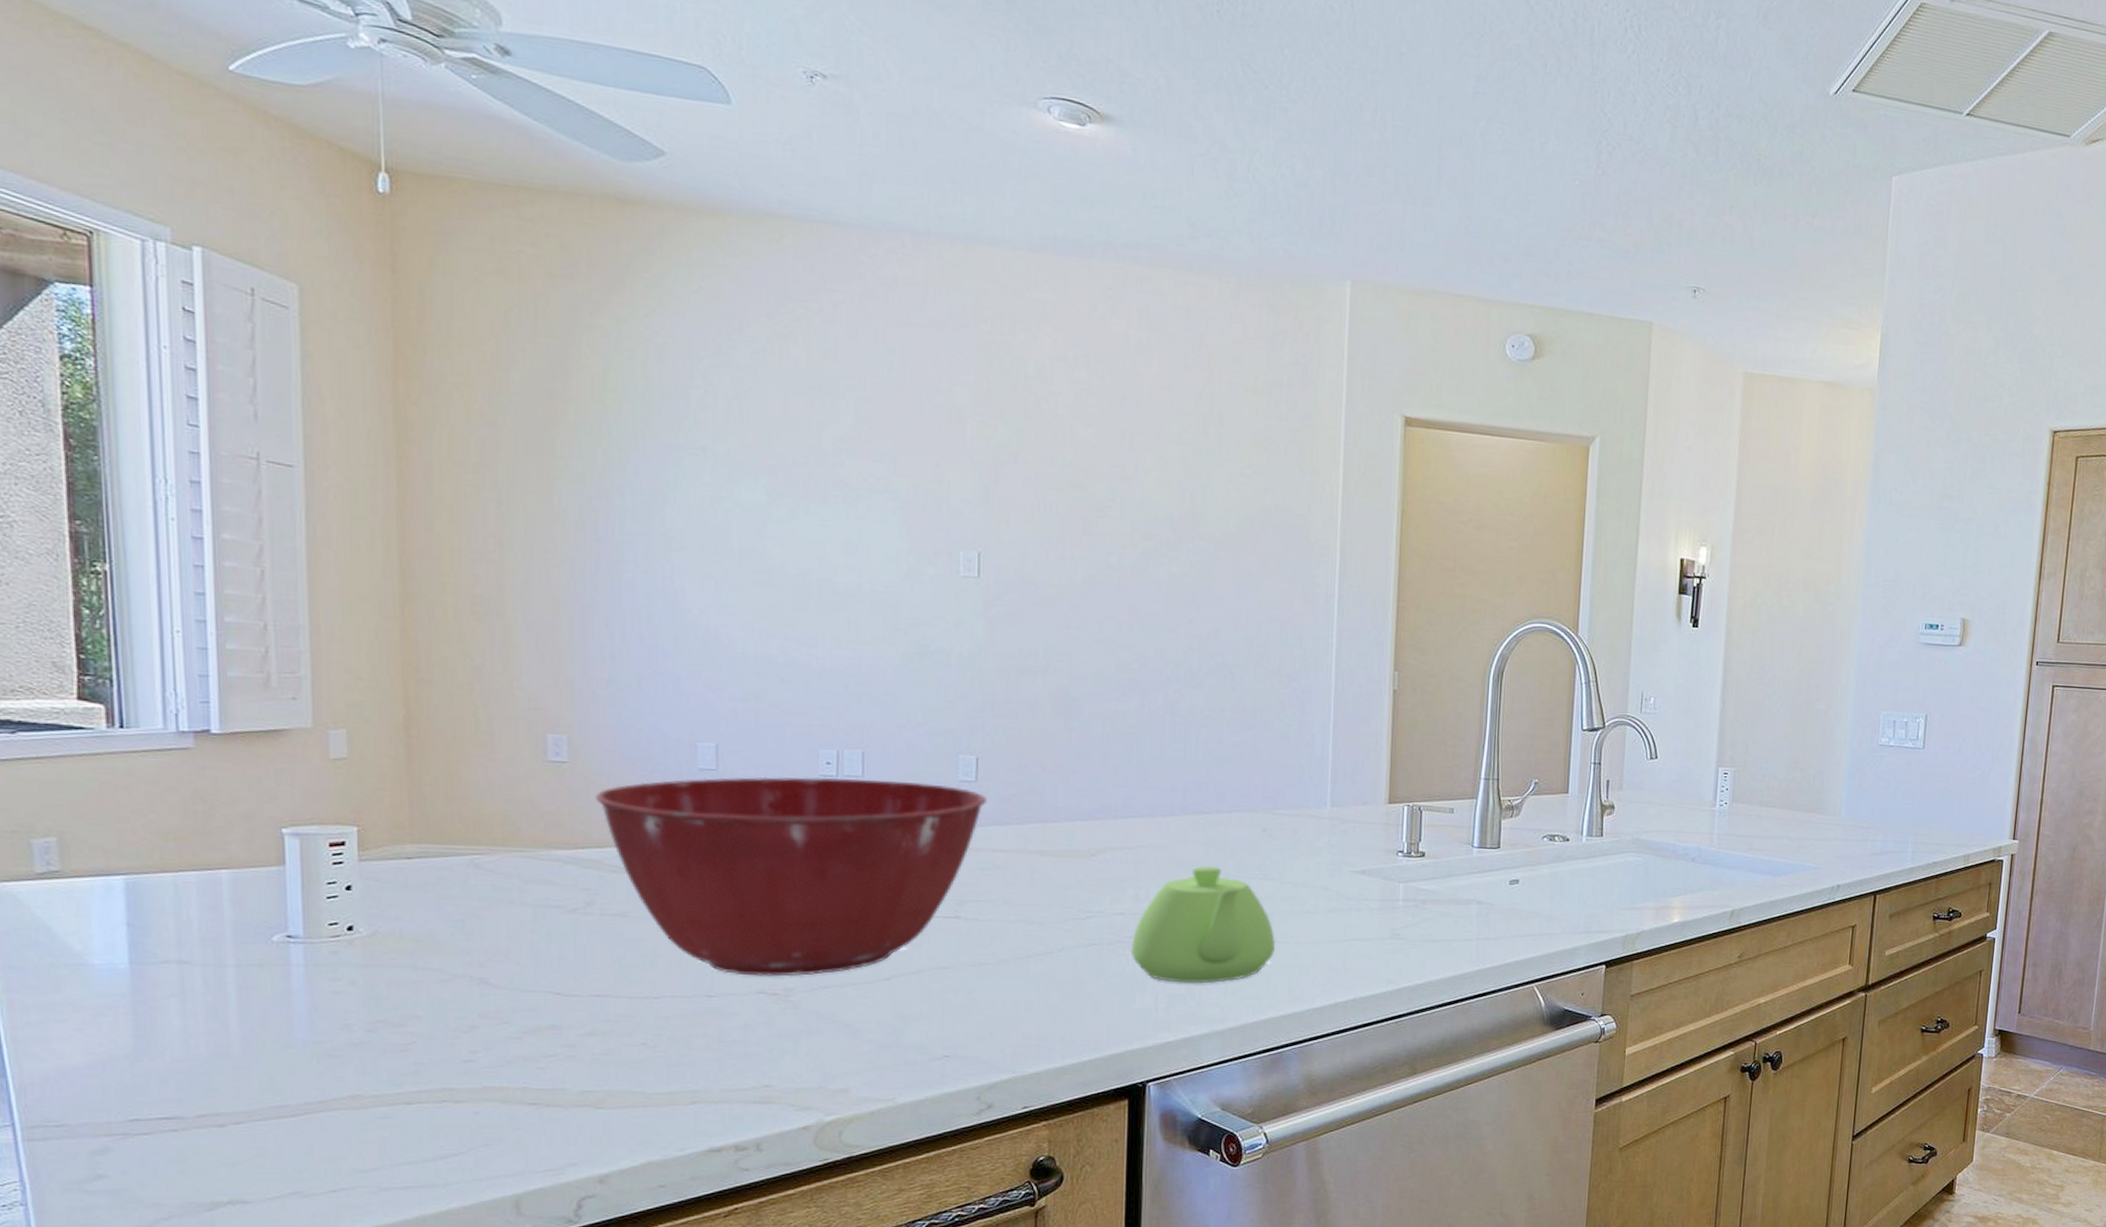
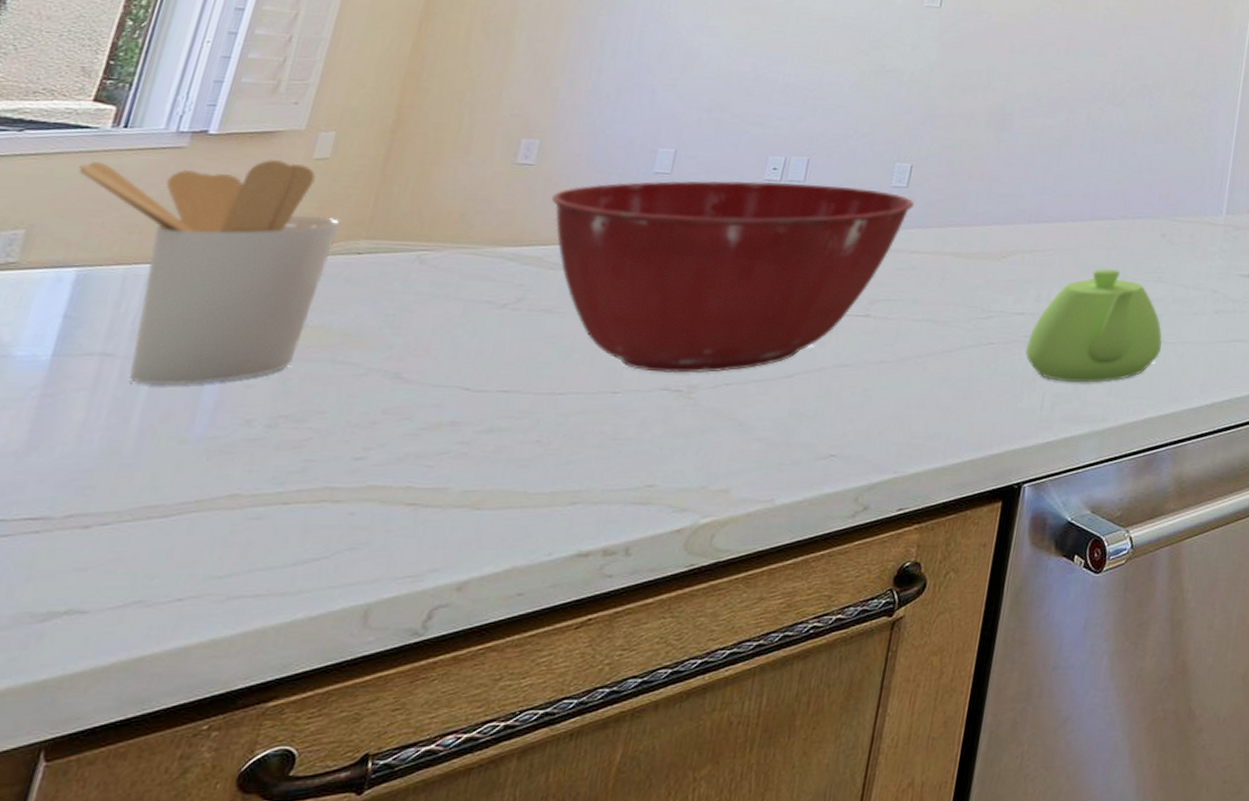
utensil holder: none [88,759,380,992] -> present [78,159,340,386]

